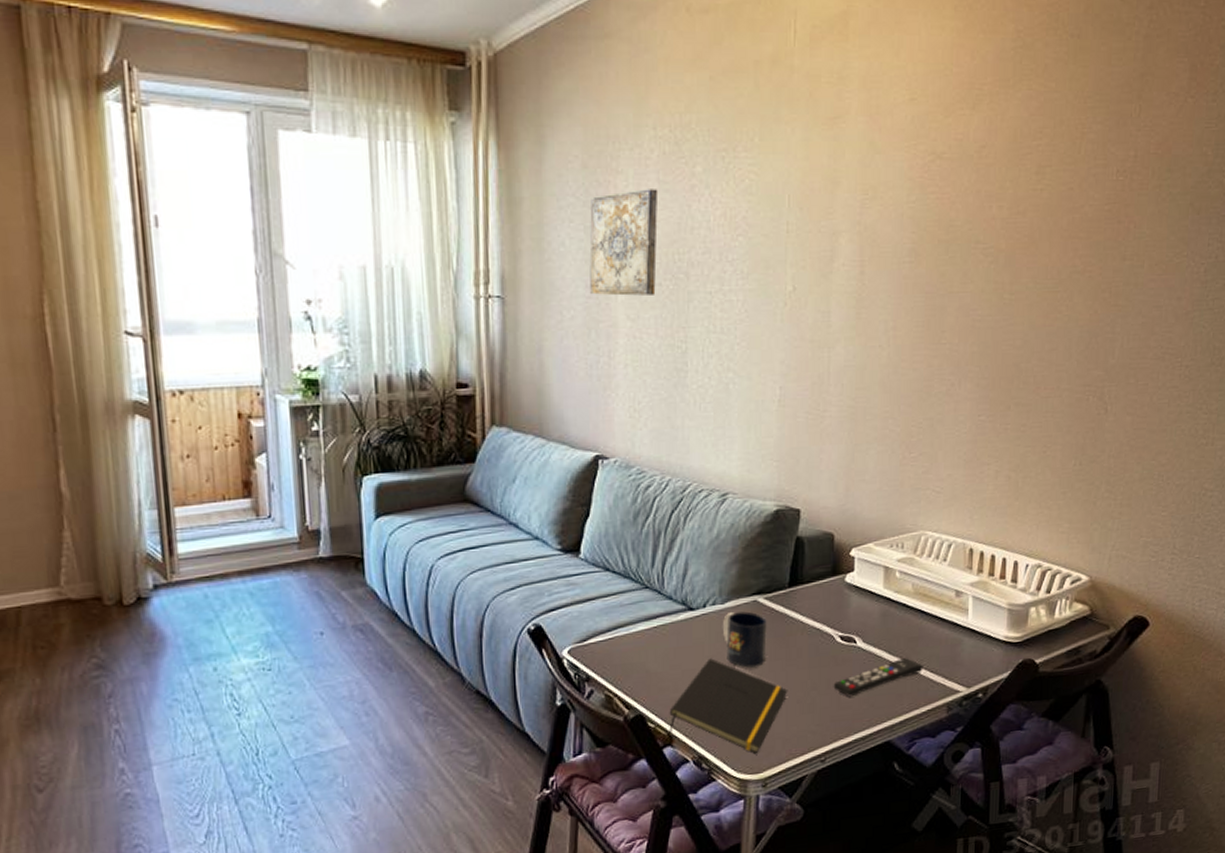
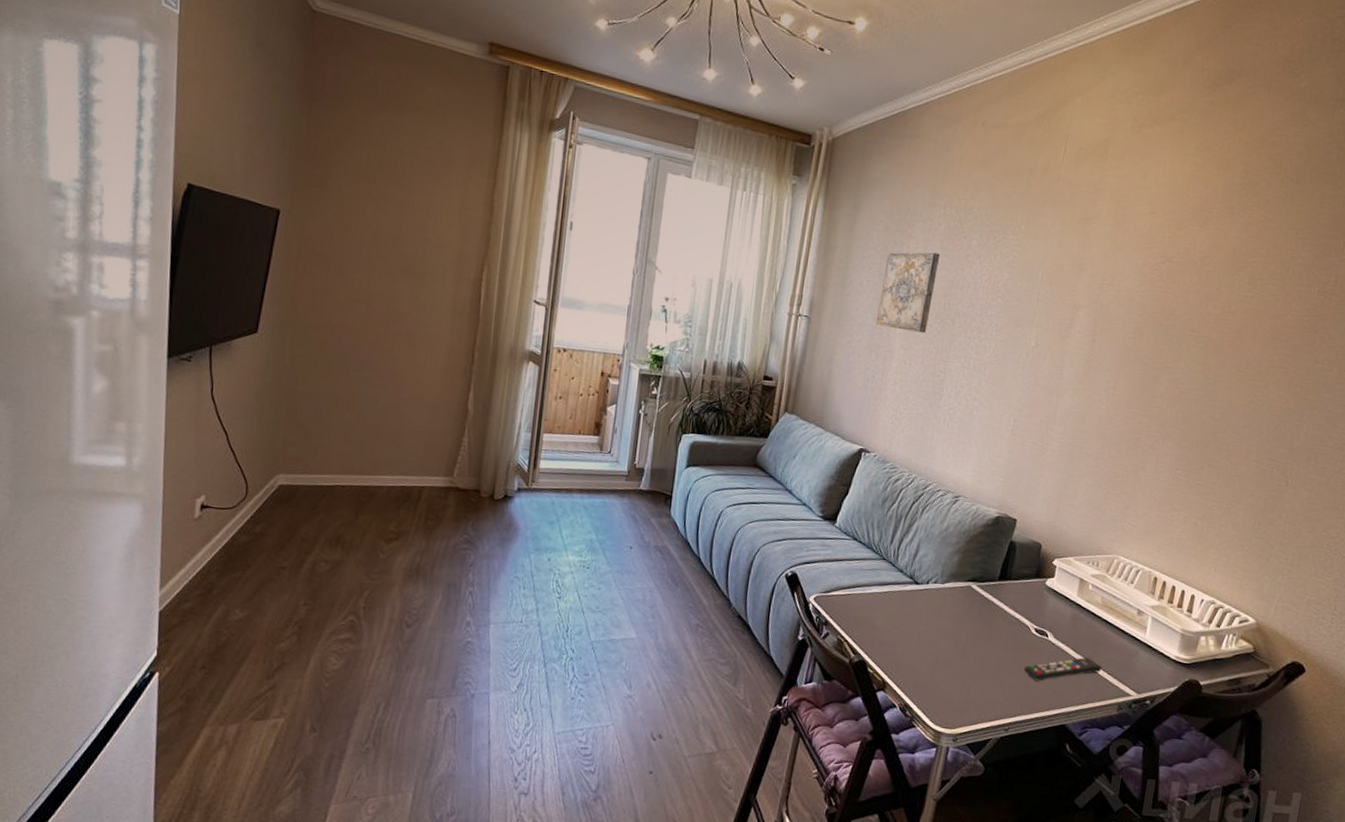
notepad: present [669,658,788,755] -> none [884,626,986,713]
mug: present [722,611,767,668] -> none [939,592,977,641]

